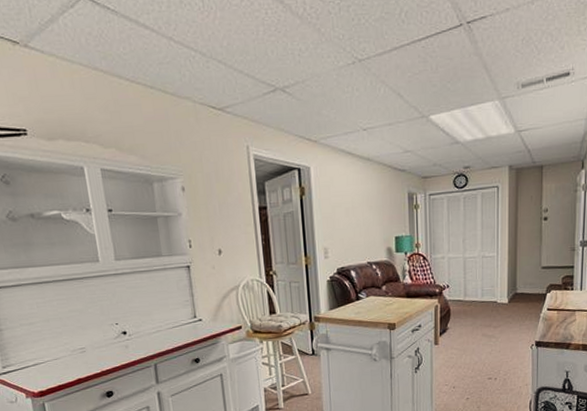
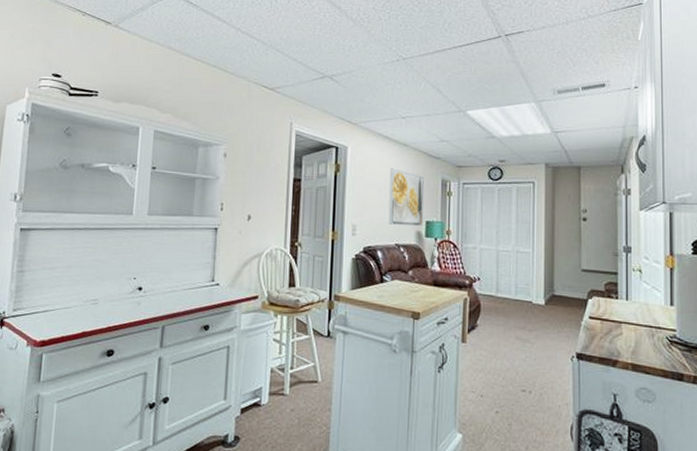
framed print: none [356,185,393,244] -> present [388,168,424,226]

